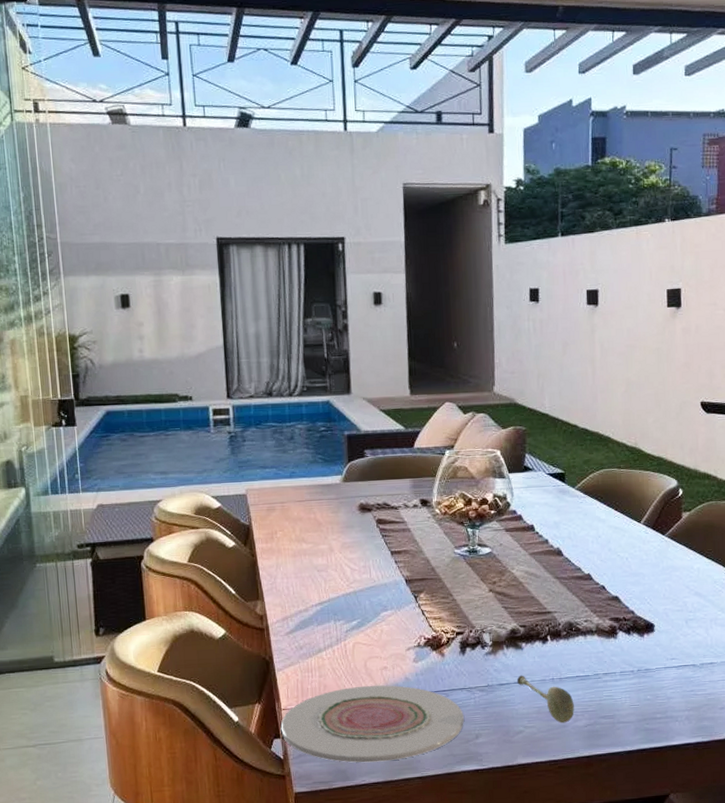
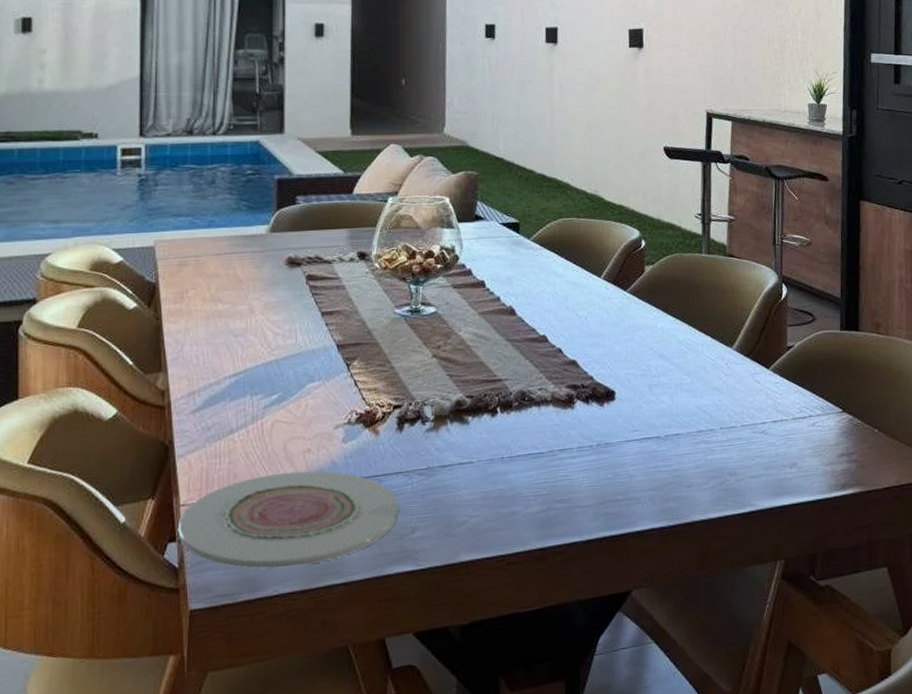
soupspoon: present [516,675,574,723] -> none [461,454,526,511]

